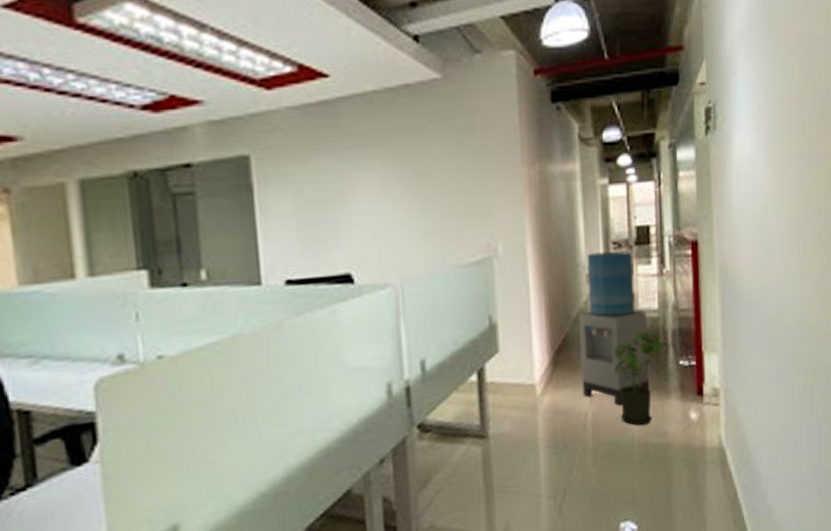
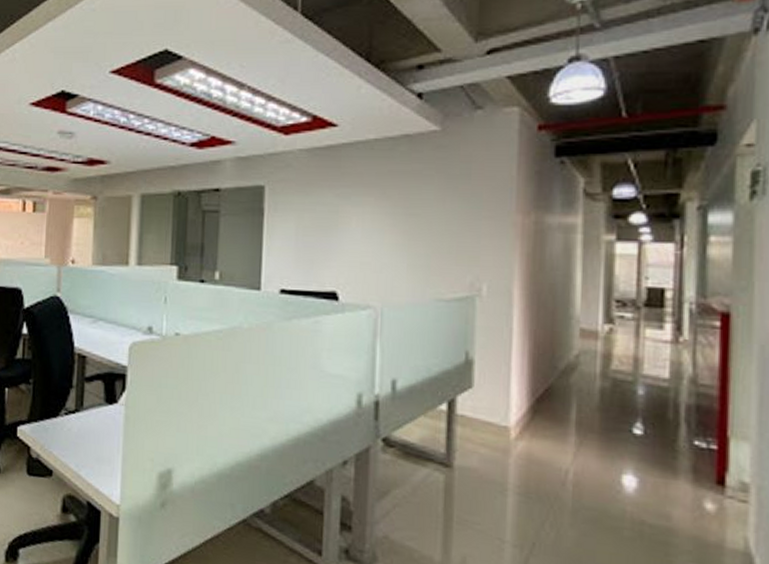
water cooler: present [579,251,650,406] -> none [564,307,654,472]
house plant: present [614,331,670,425] -> none [606,399,683,500]

